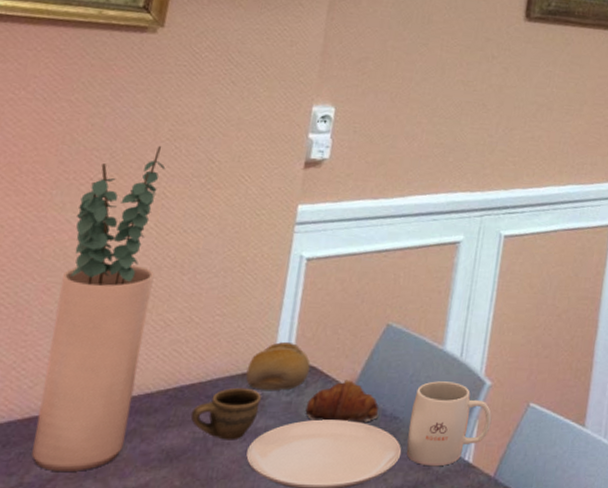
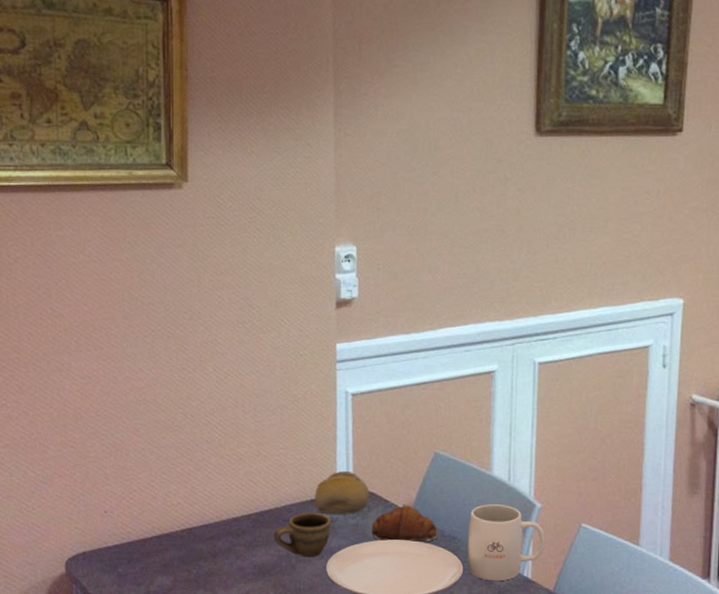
vase: present [31,146,166,473] -> none [146,297,222,584]

